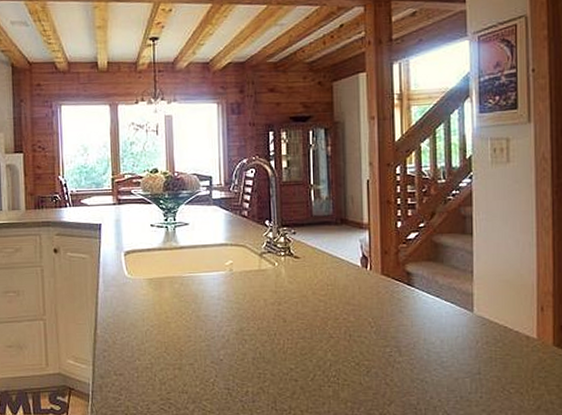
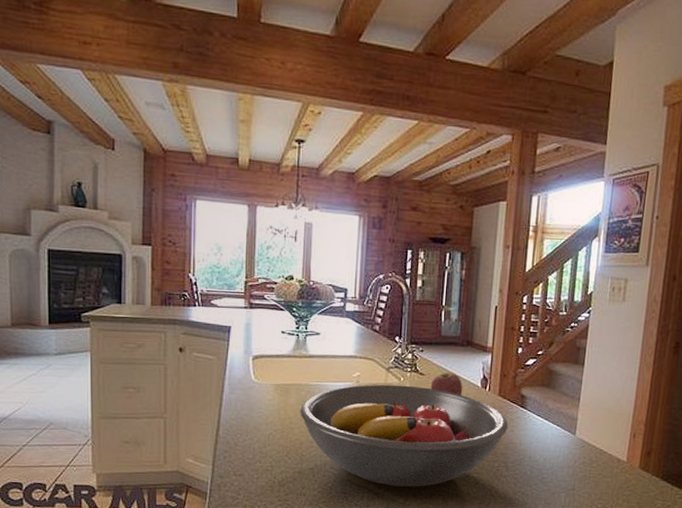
fruit bowl: none [175,270,396,379] -> present [300,384,509,487]
apple: none [307,254,342,278] -> present [430,372,463,396]

